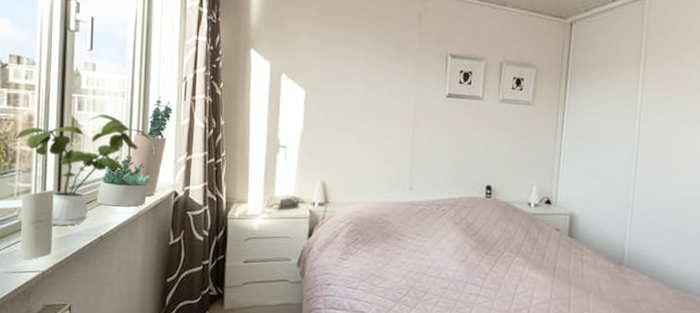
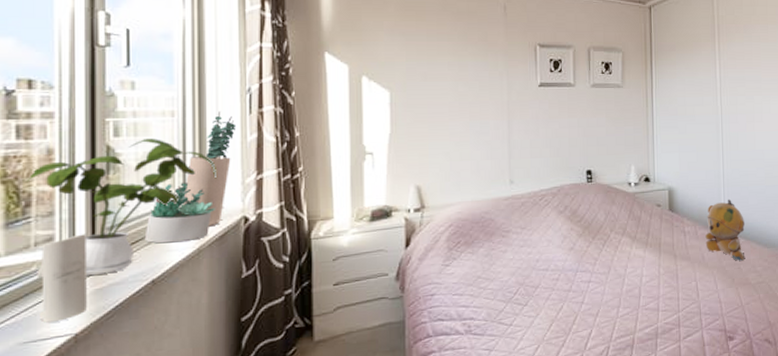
stuffed bear: none [603,232,650,298] -> present [705,199,745,261]

